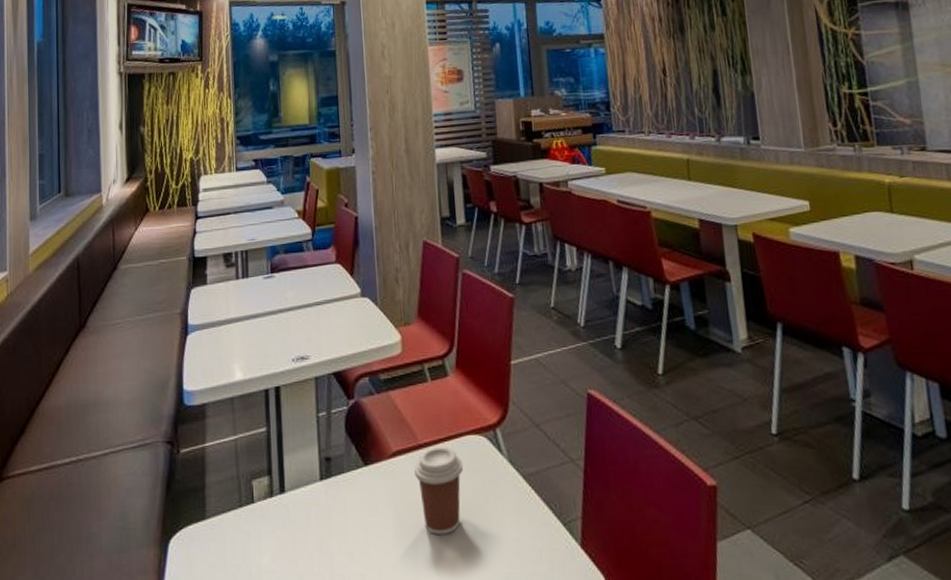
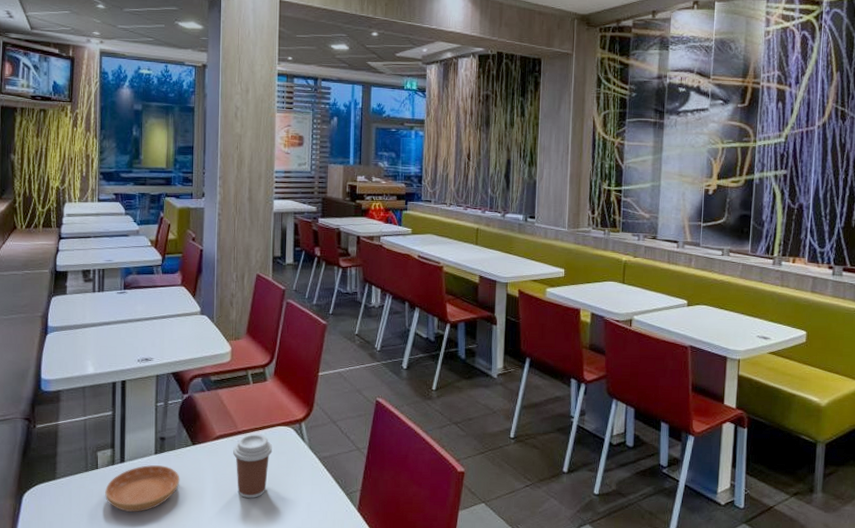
saucer: none [264,495,353,559] -> present [105,465,180,512]

